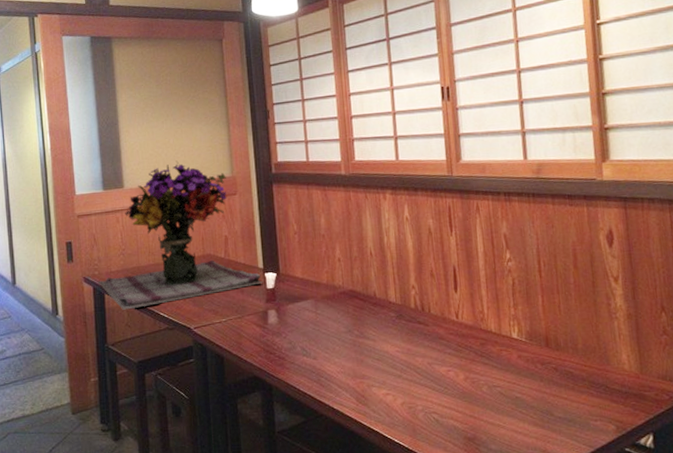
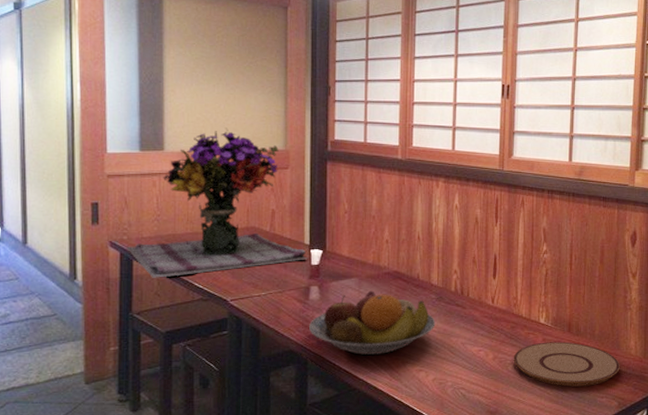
fruit bowl: none [270,311,398,380] -> present [309,290,436,356]
plate: none [486,358,613,409] -> present [513,341,620,387]

